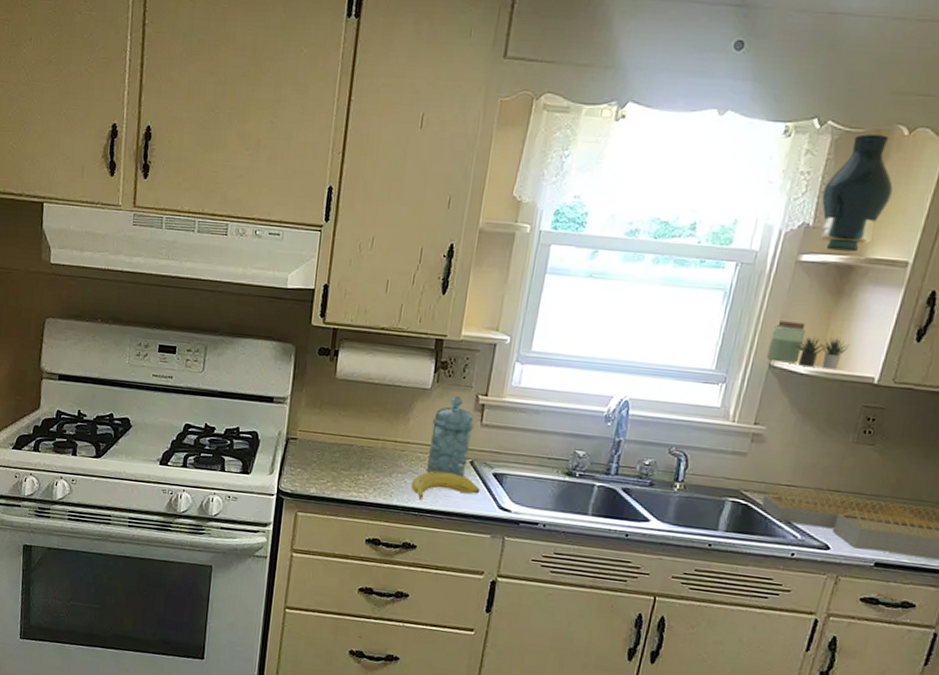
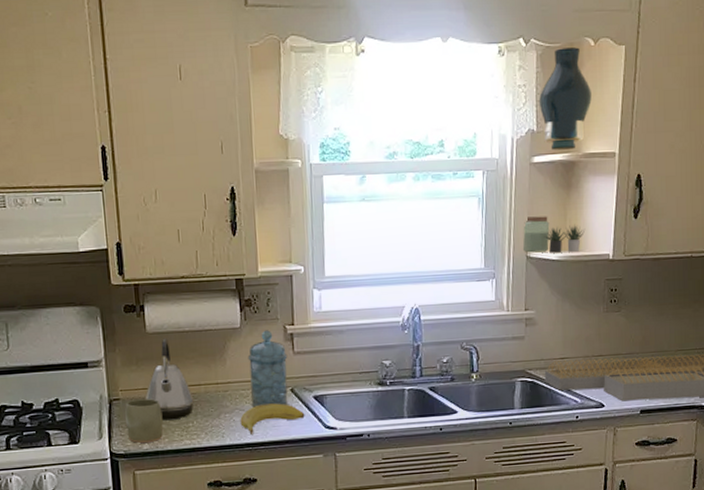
mug: none [297,441,336,487] -> present [124,398,164,443]
kettle: none [321,386,370,470] -> present [145,338,194,421]

